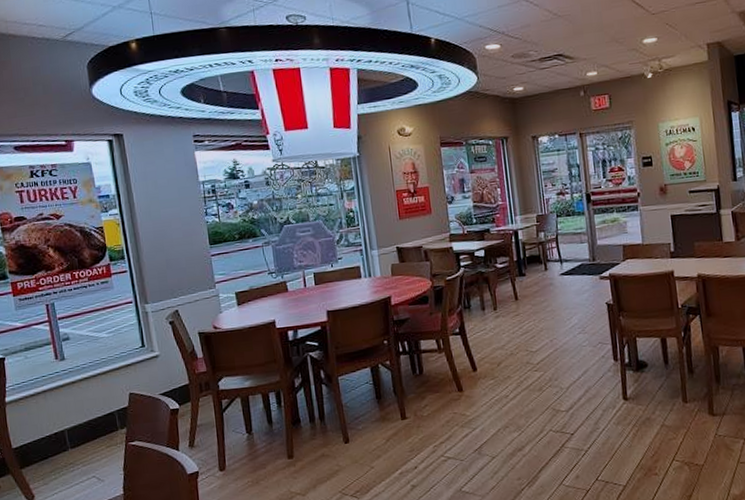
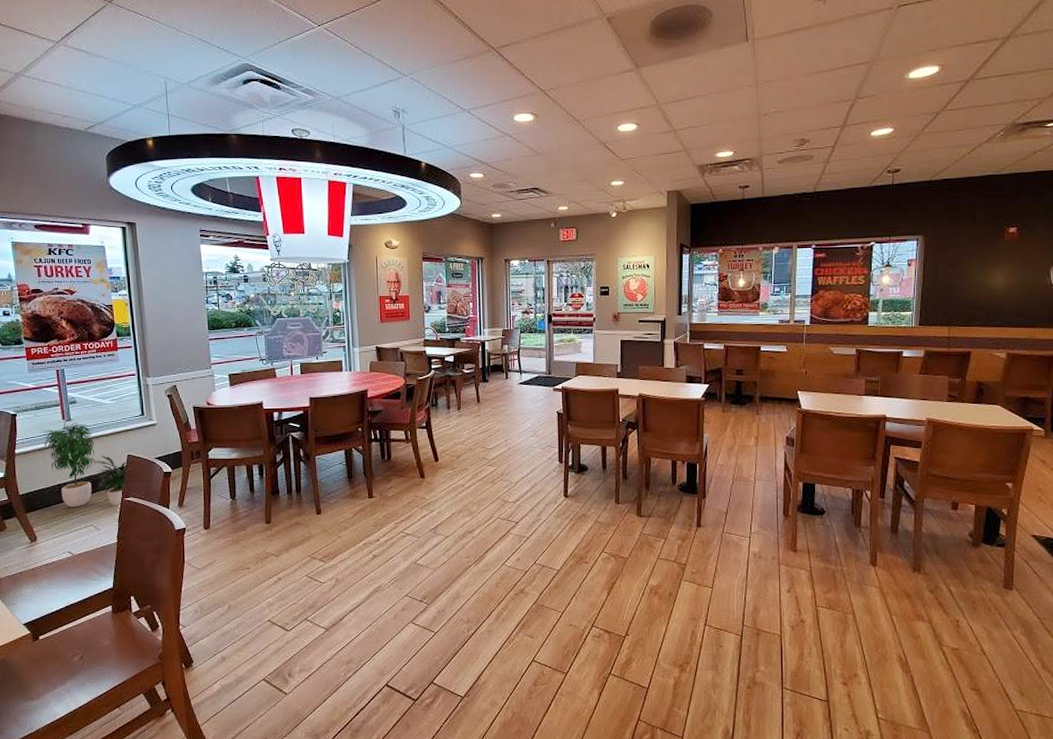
potted plant: none [33,359,131,458] -> present [41,420,128,508]

